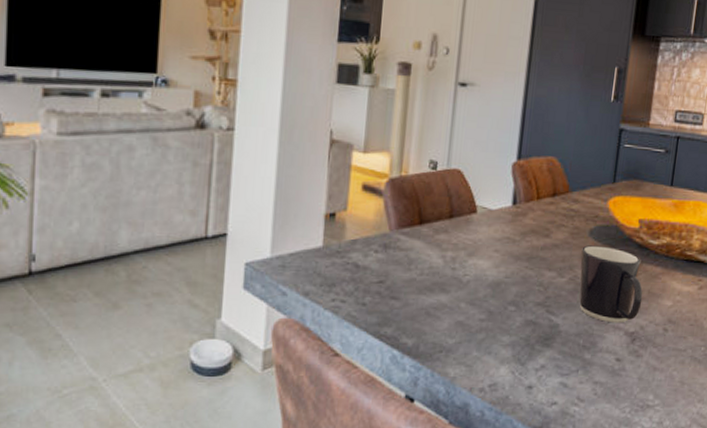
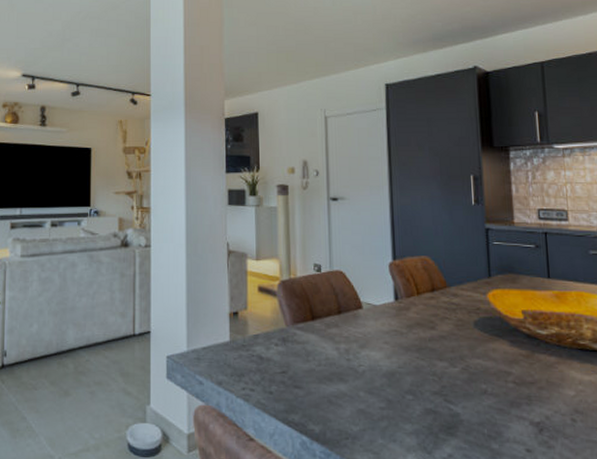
mug: present [579,245,643,323] -> none [469,336,542,413]

